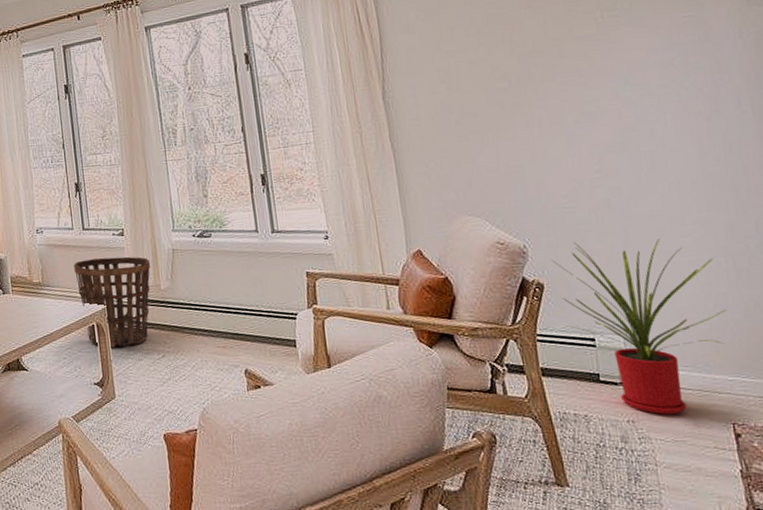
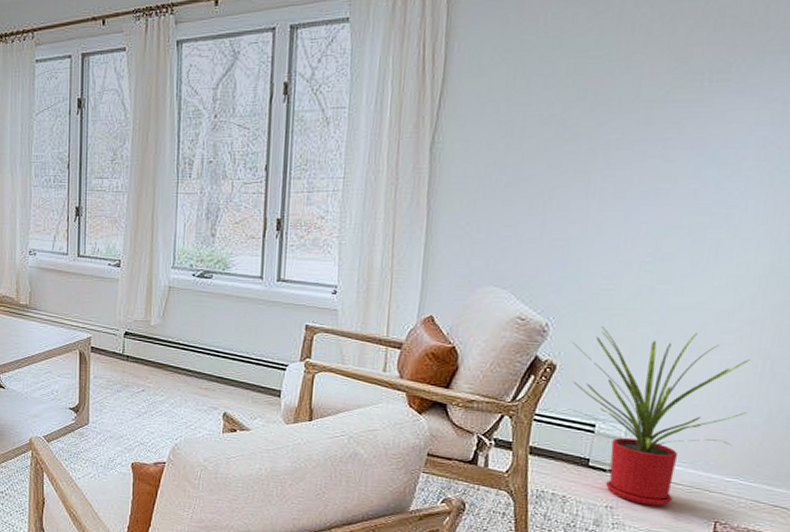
basket: present [74,256,151,348] -> none [64,286,144,377]

